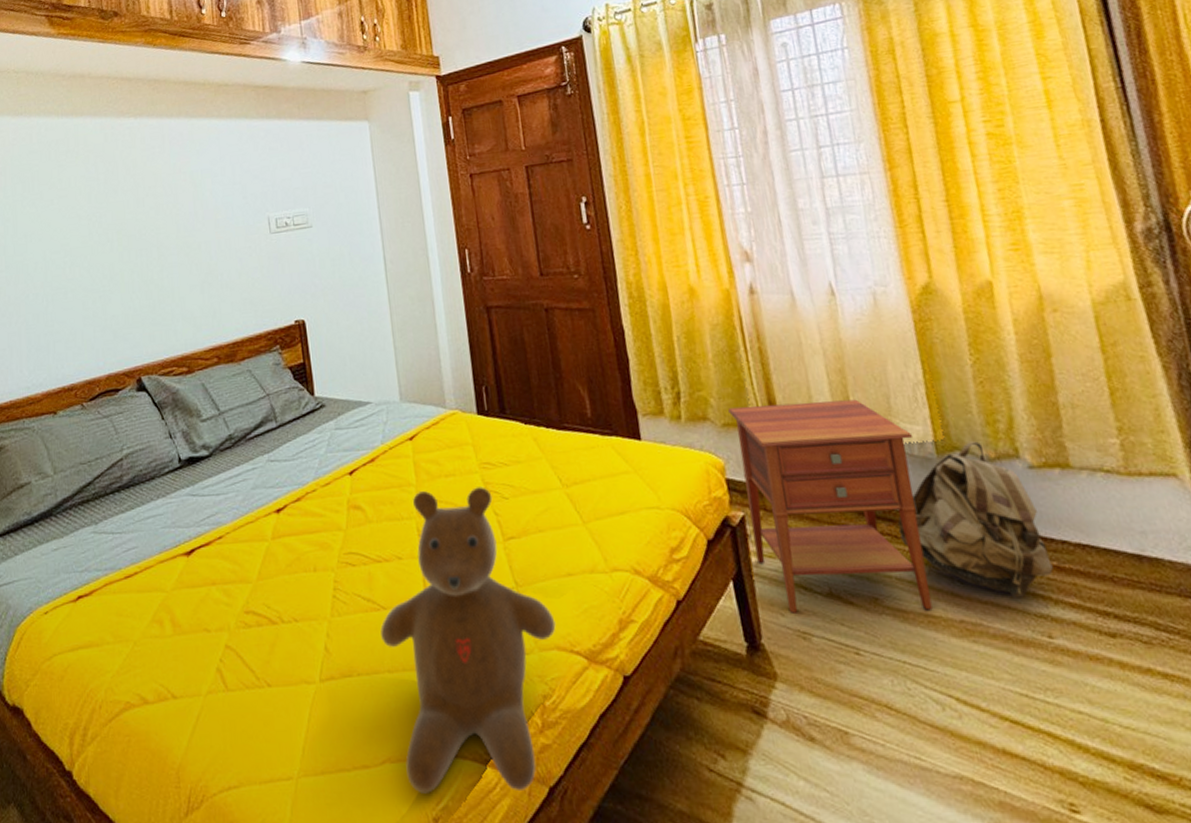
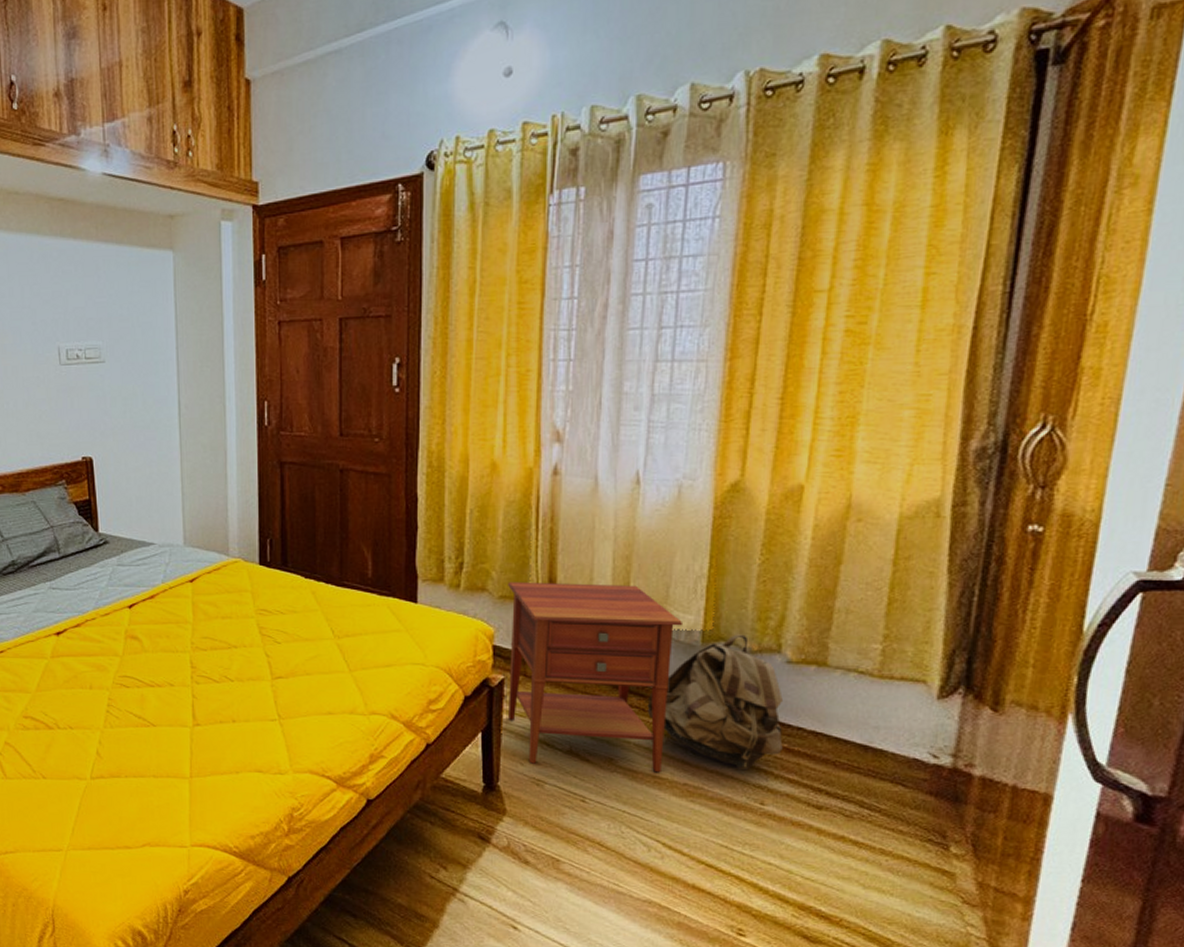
stuffed bear: present [380,486,556,794] -> none [149,629,311,877]

